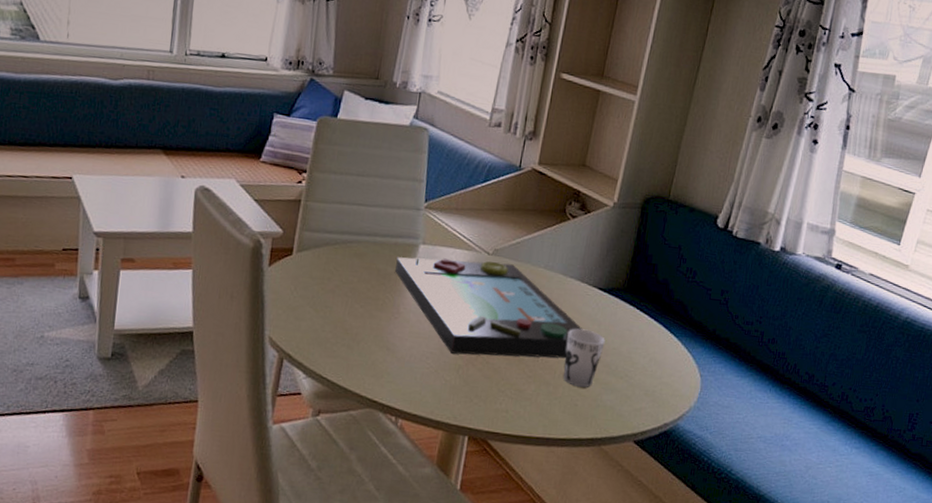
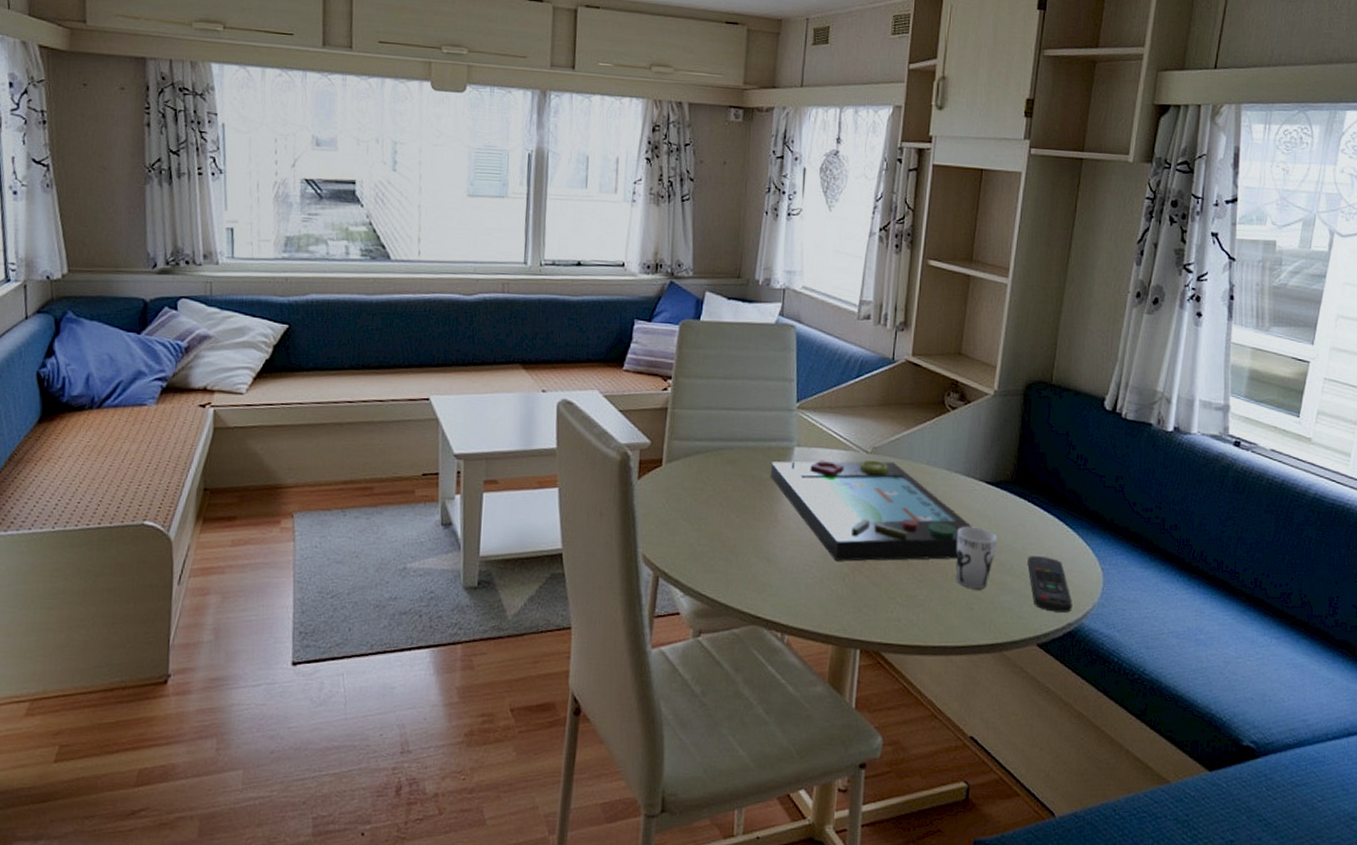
remote control: none [631,359,670,414] -> present [1027,556,1073,613]

